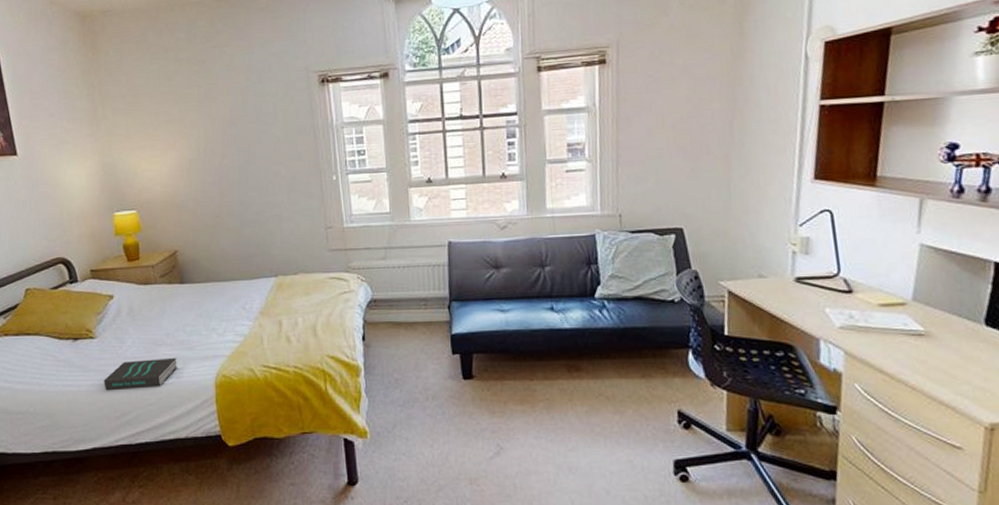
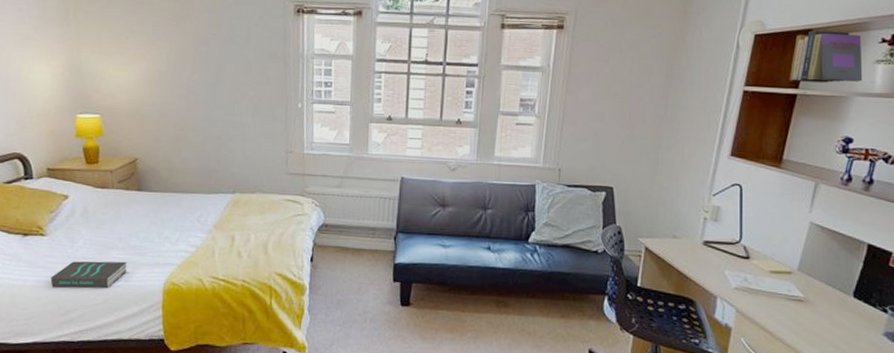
books: none [871,25,961,88] -> present [789,31,863,83]

